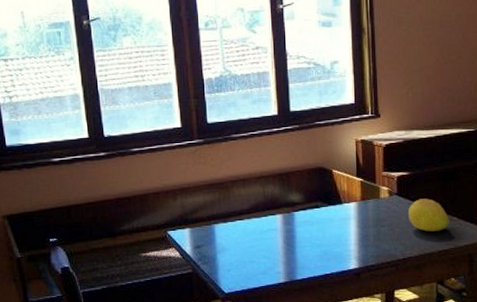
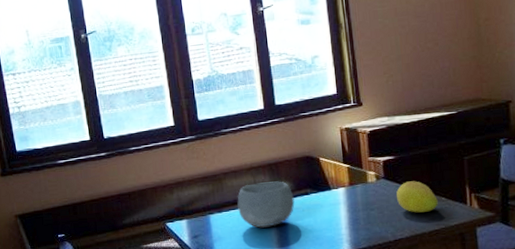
bowl: none [244,192,304,240] -> present [237,181,295,228]

